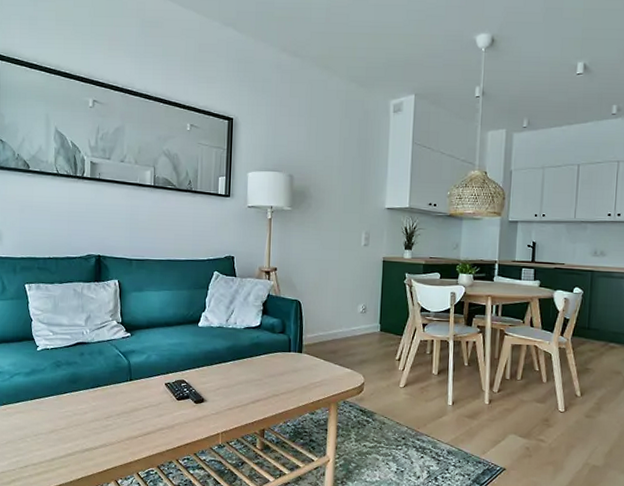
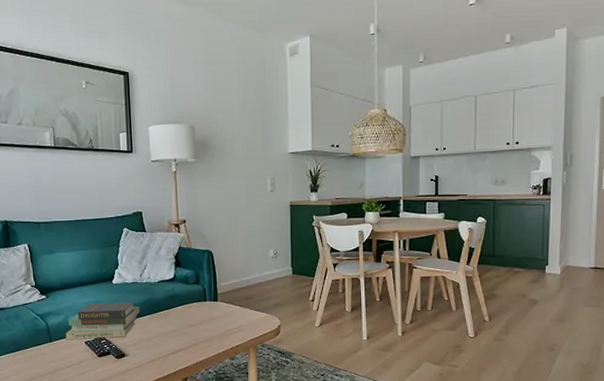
books: none [146,345,223,382] -> present [65,302,140,340]

